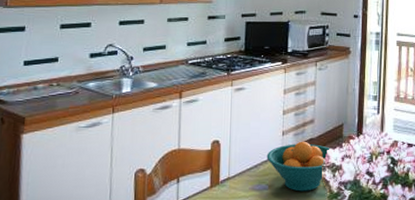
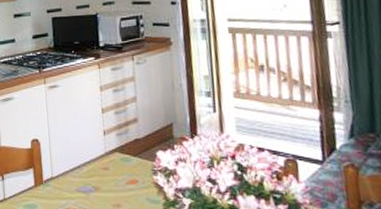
fruit bowl: present [266,141,330,192] -> none [89,141,160,197]

